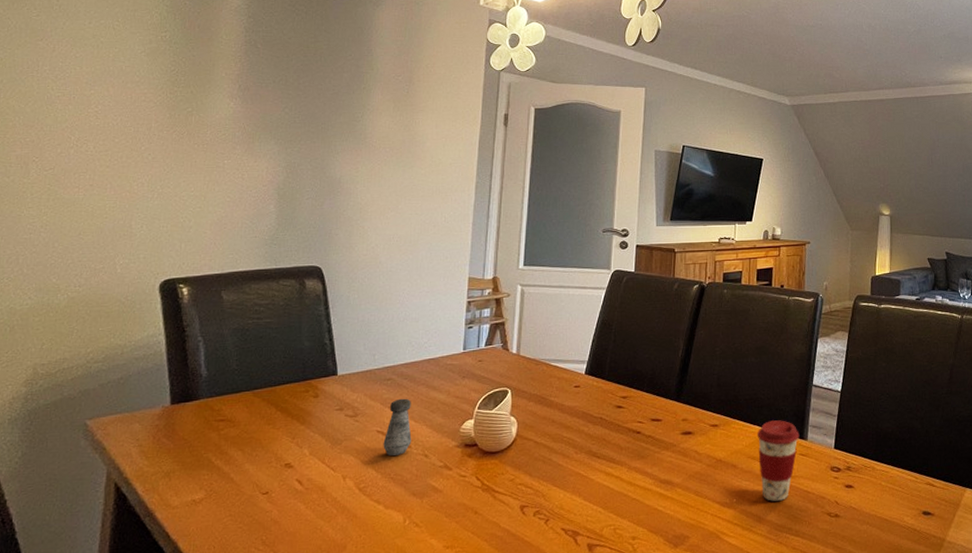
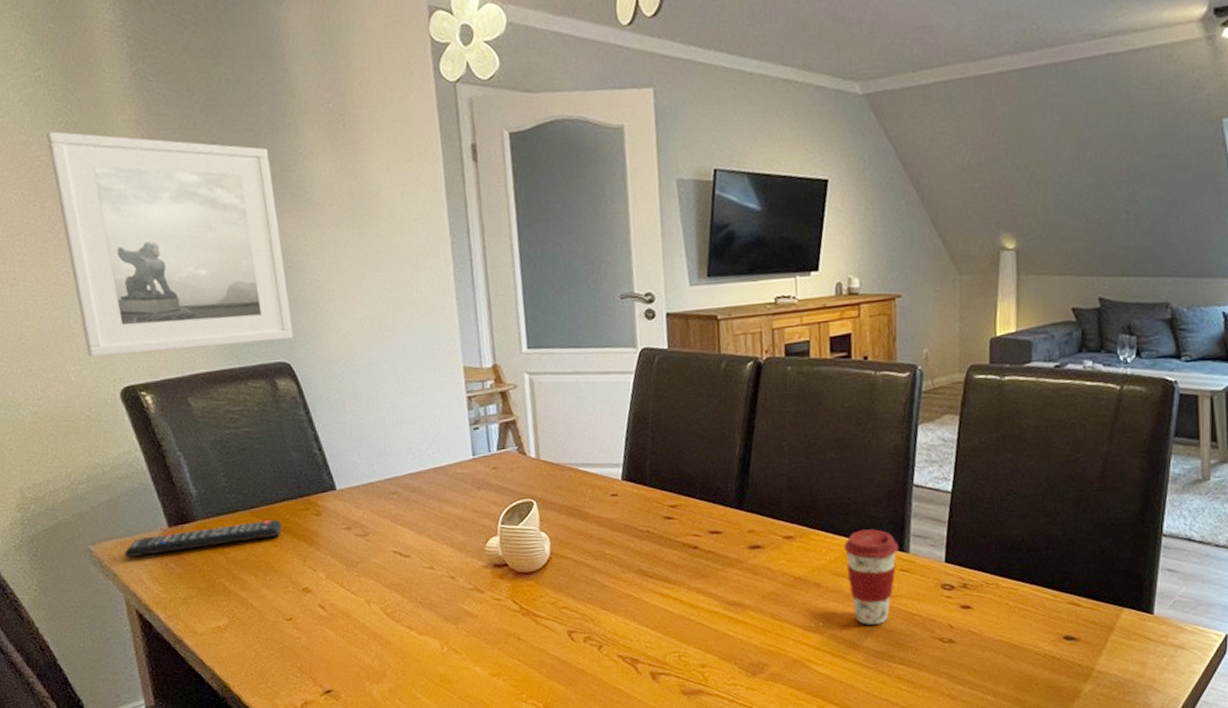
remote control: none [119,400,280,433] -> present [124,520,282,559]
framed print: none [139,76,342,254] -> present [46,131,294,358]
salt shaker: present [383,398,412,456] -> none [401,514,434,578]

